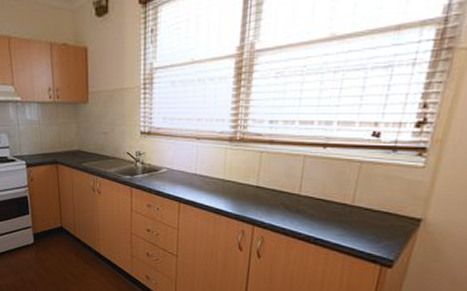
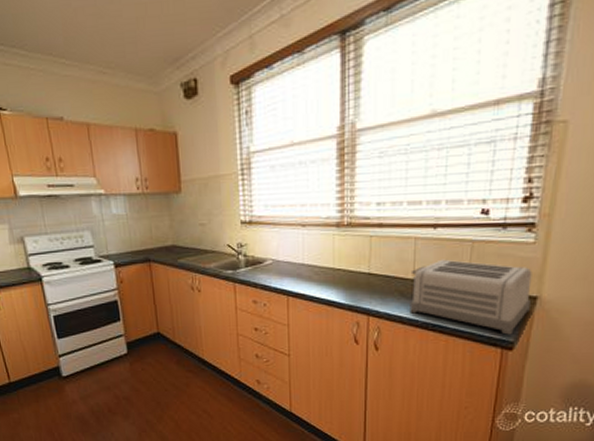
toaster: none [293,177,419,253] -> present [410,259,532,335]

